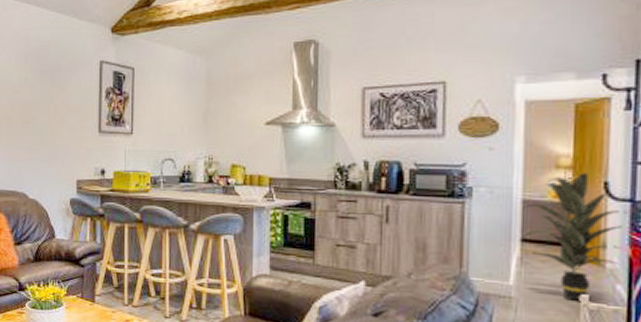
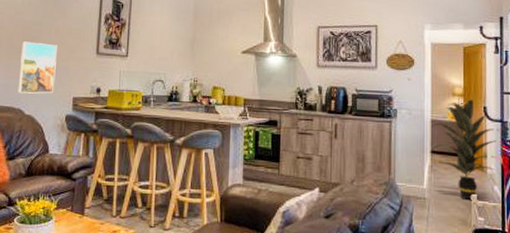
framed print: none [20,122,57,177] -> present [17,41,57,94]

